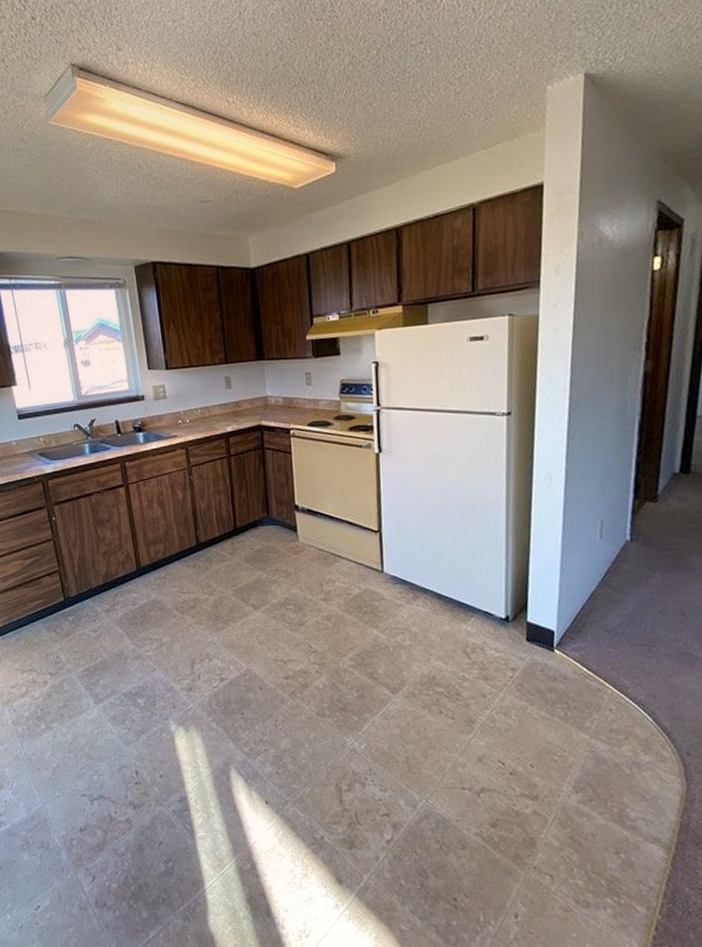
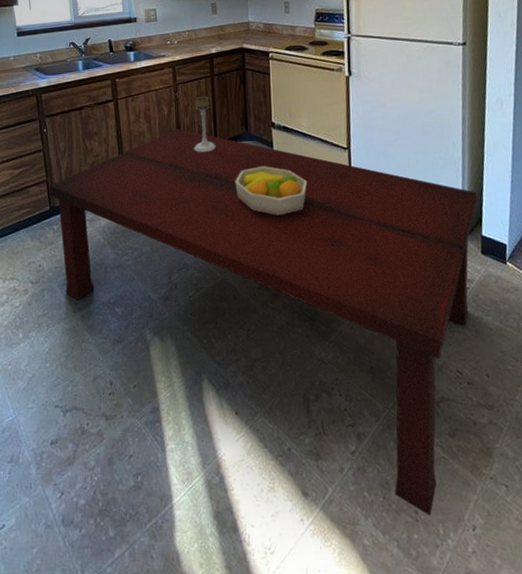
dining table: none [61,514,522,903] -> present [49,128,477,515]
candle holder: none [211,478,235,539] -> present [194,95,216,153]
fruit bowl: none [257,552,336,604] -> present [235,167,308,216]

